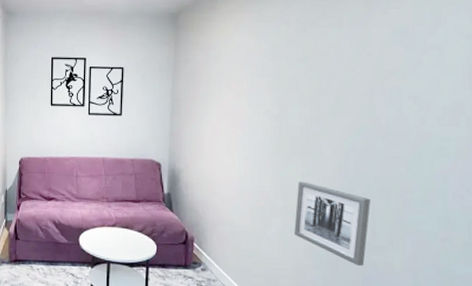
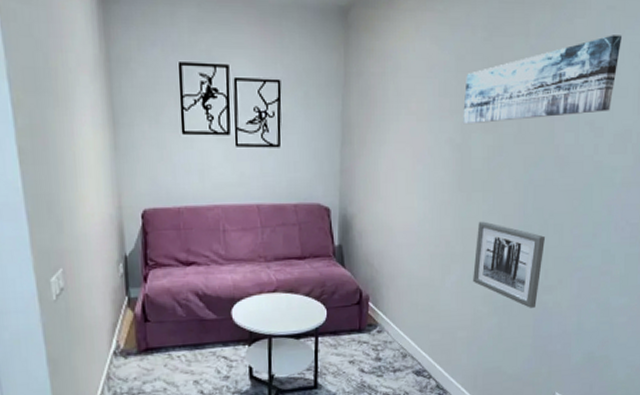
wall art: none [279,20,444,99] -> present [462,35,621,125]

